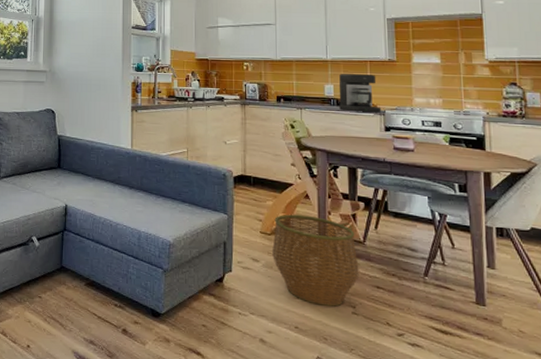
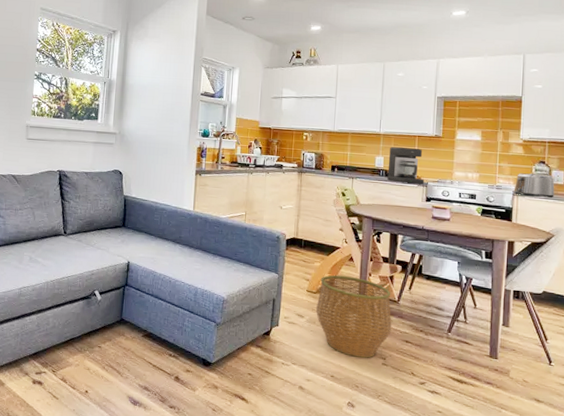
toaster: none [484,96,532,122] -> present [513,173,555,198]

